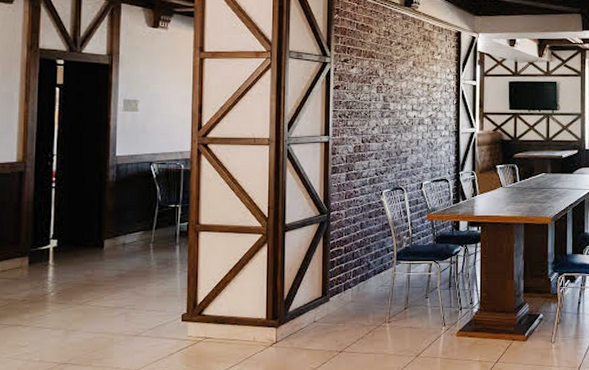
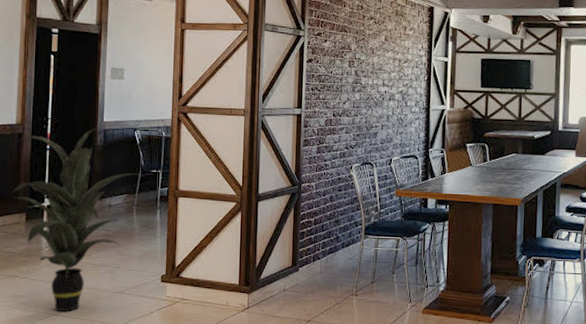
indoor plant: none [12,163,160,361] -> present [11,128,143,312]

